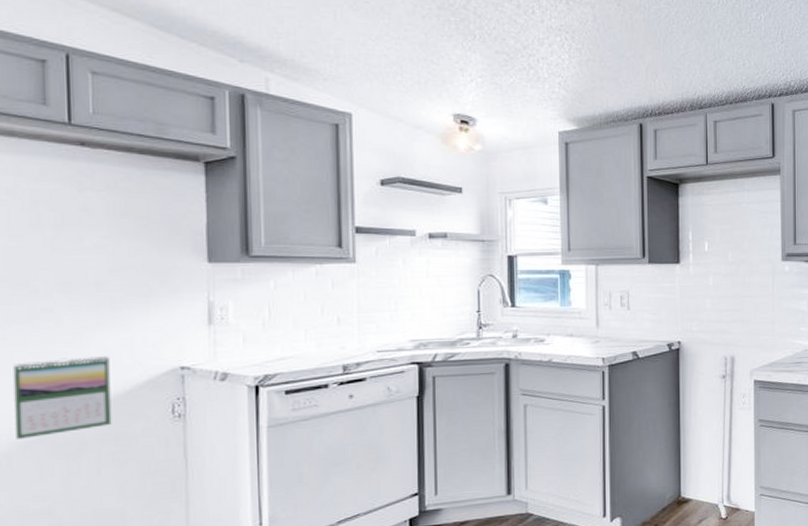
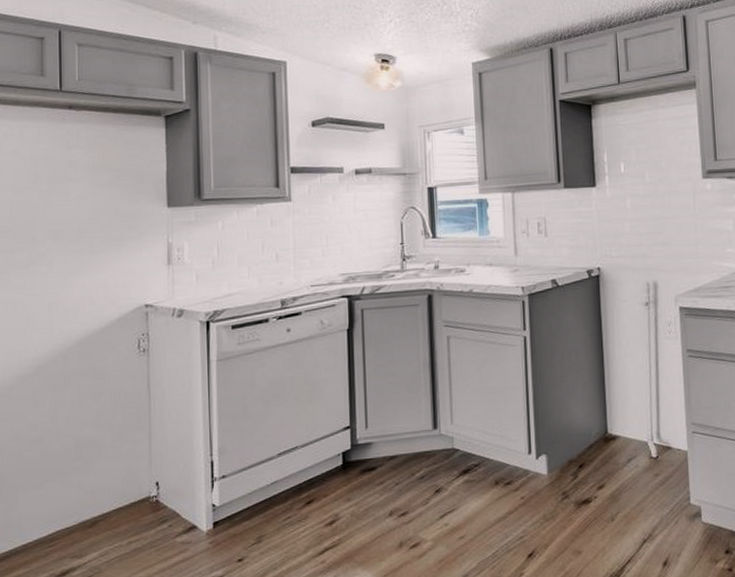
calendar: present [13,355,112,439] -> none [15,295,90,373]

